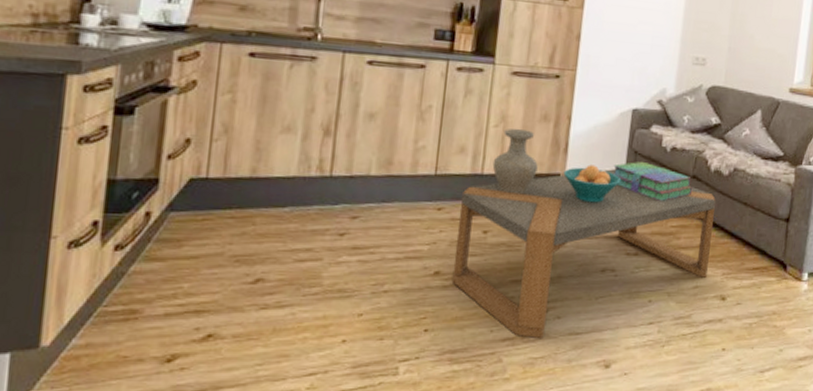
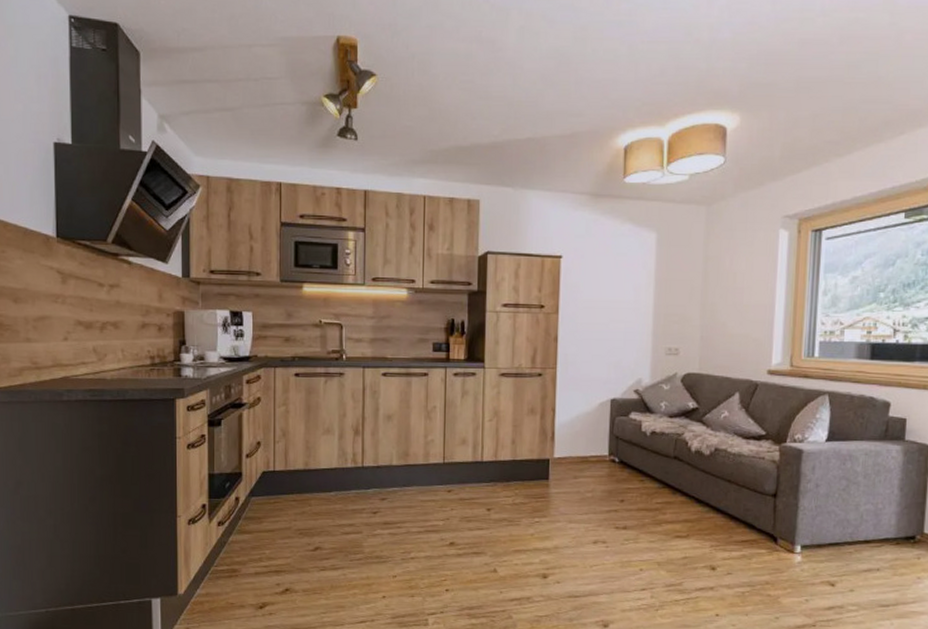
coffee table: present [452,169,716,339] -> none [464,453,698,601]
vase: present [492,128,538,193] -> none [490,421,529,476]
fruit bowl: present [563,165,622,203] -> none [552,450,606,484]
stack of books: present [613,161,693,202] -> none [597,445,675,481]

